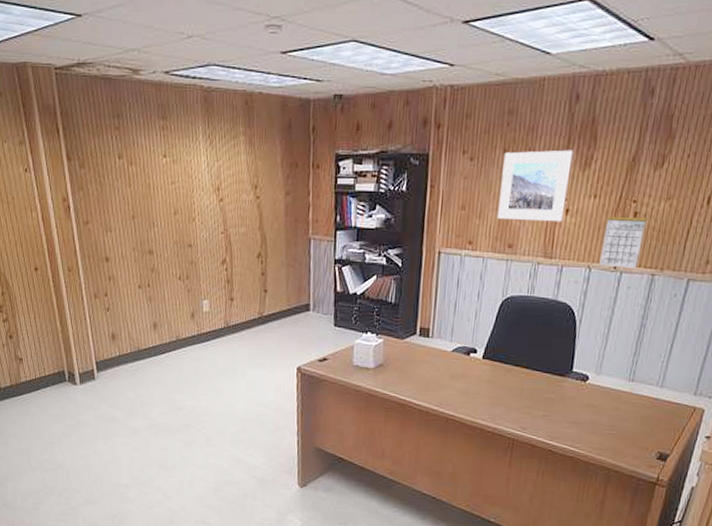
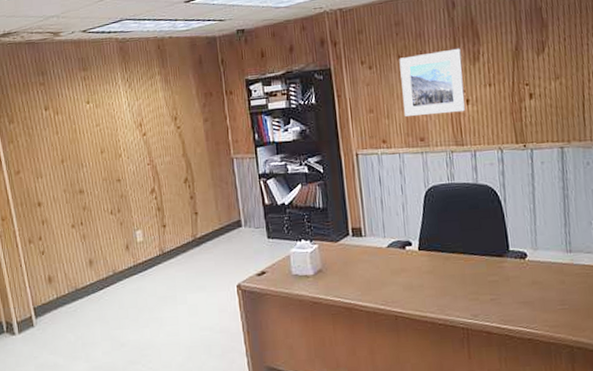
calendar: present [599,216,647,269] -> none [505,97,545,146]

